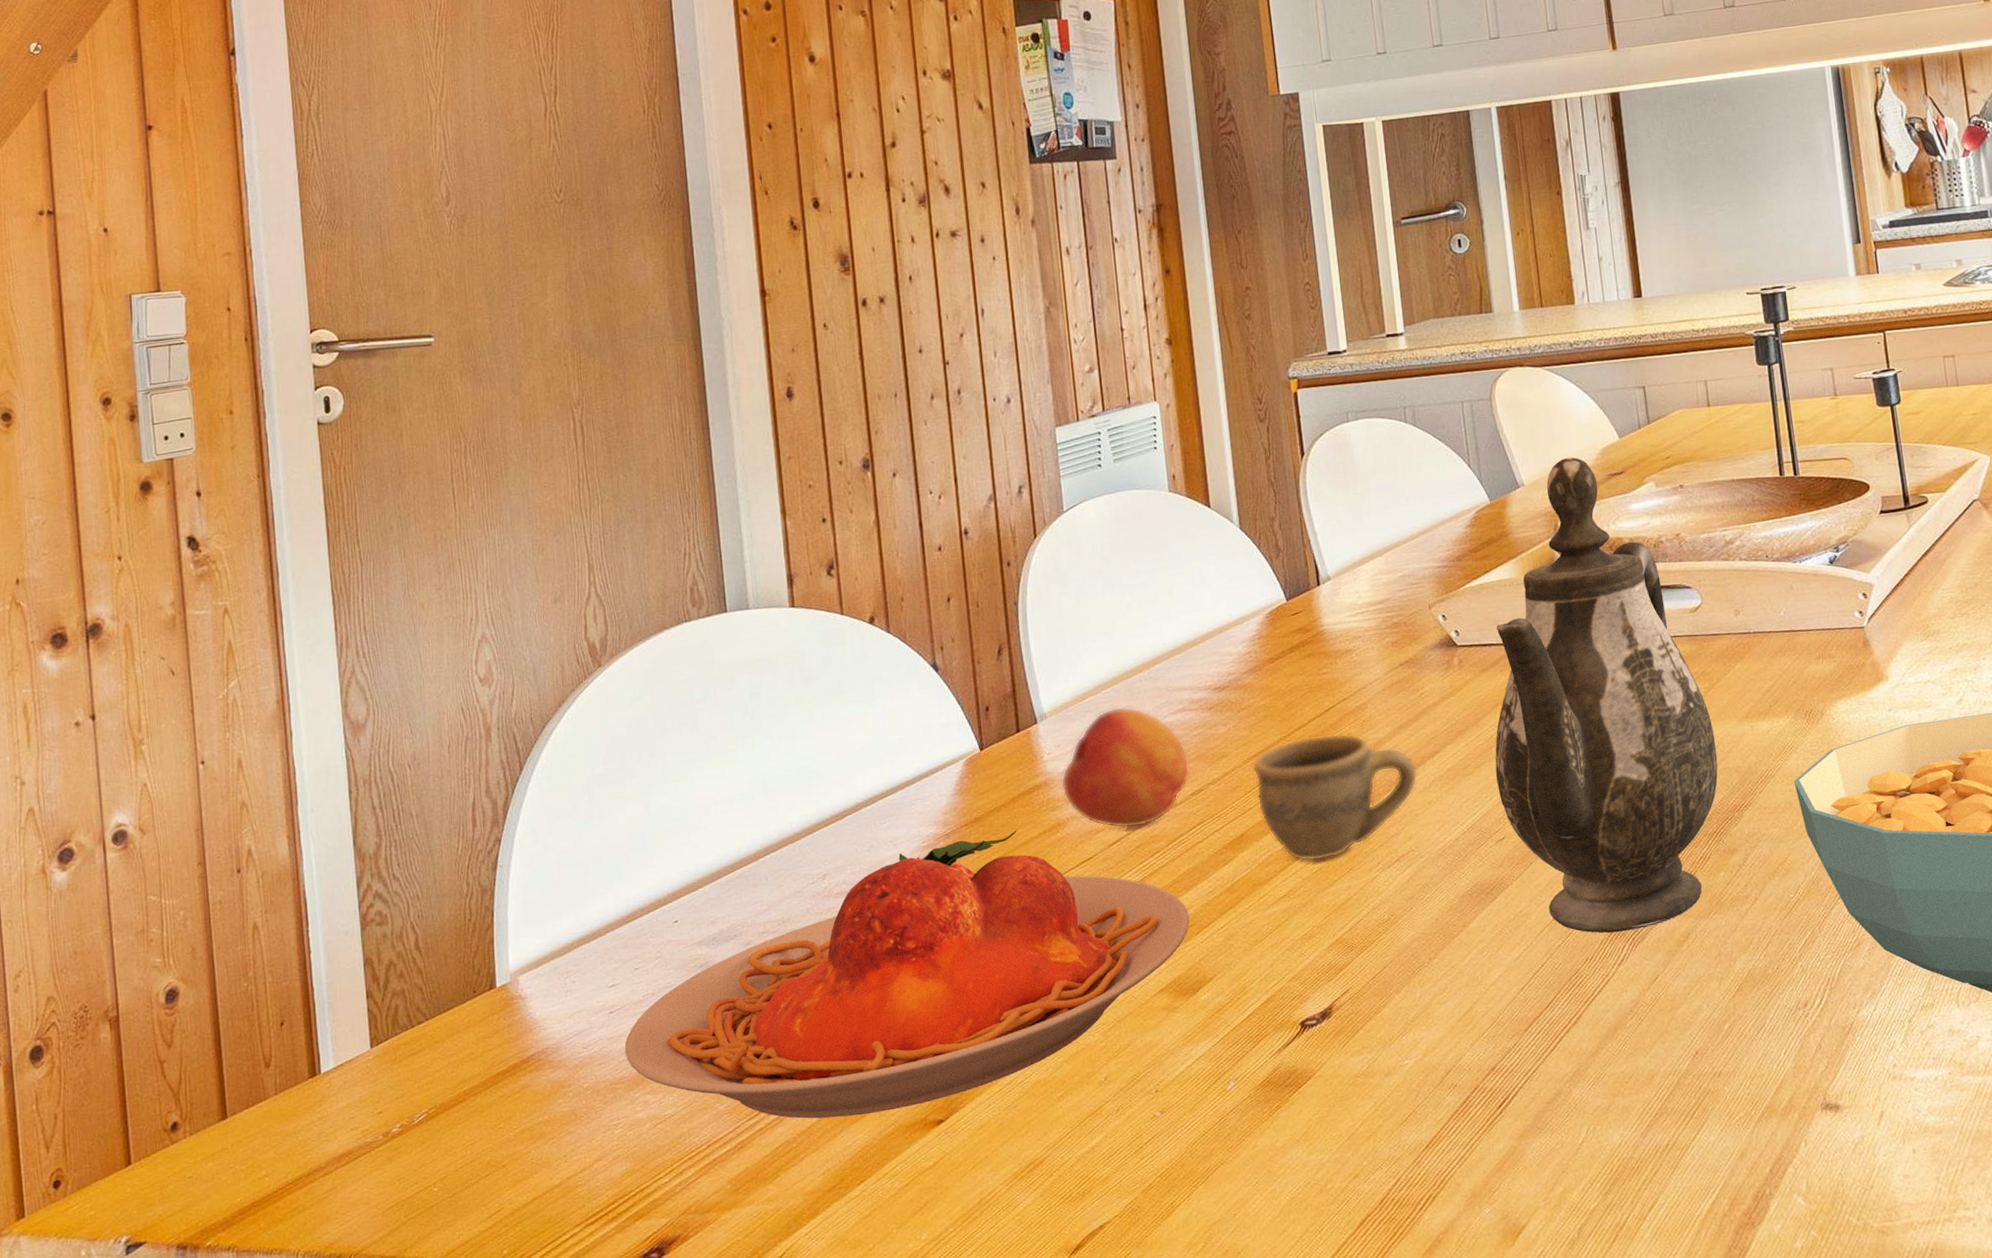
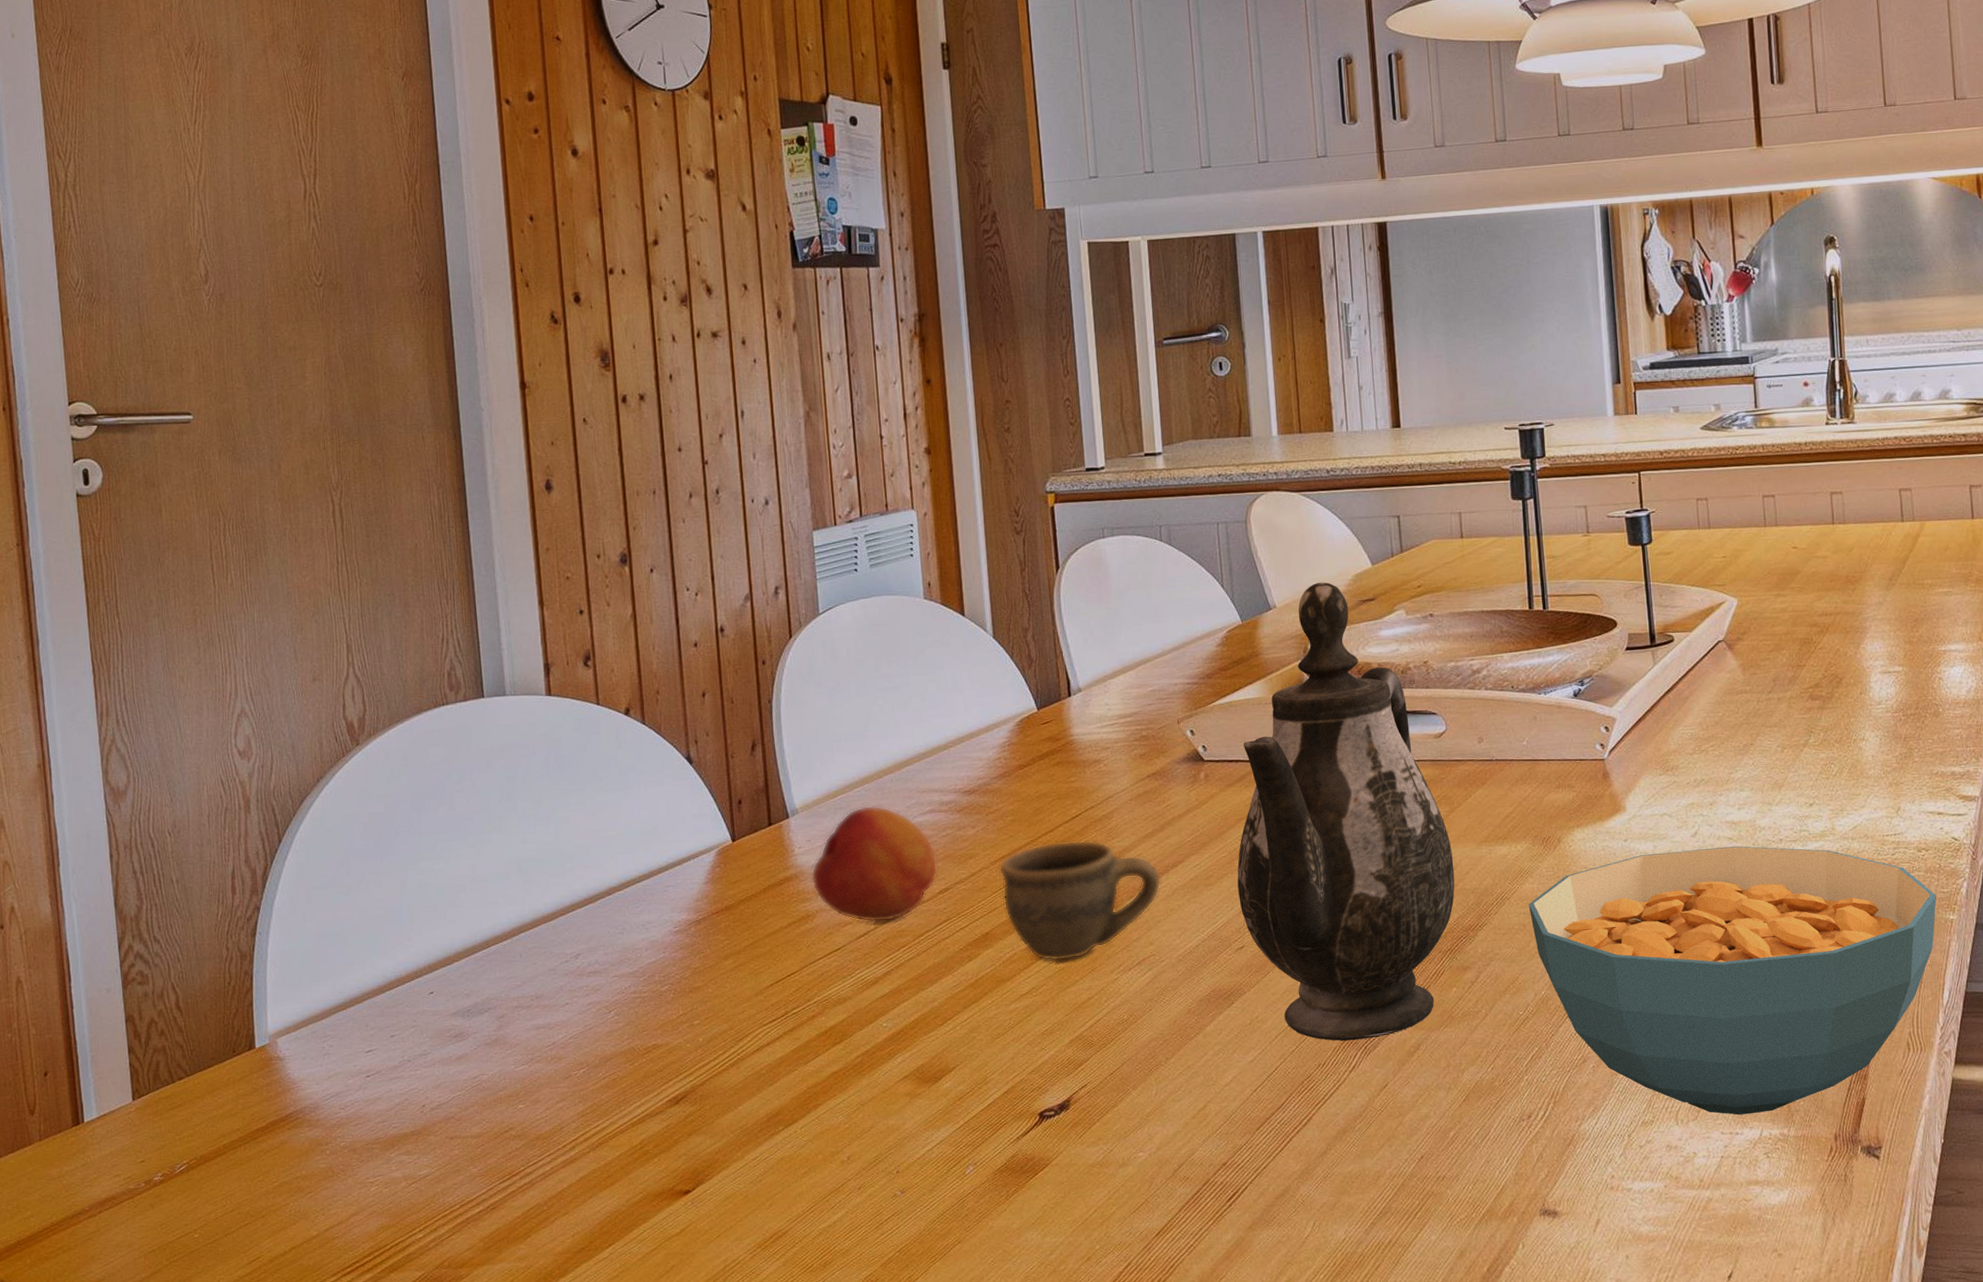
plate: present [624,831,1190,1119] -> none [380,920,934,1185]

